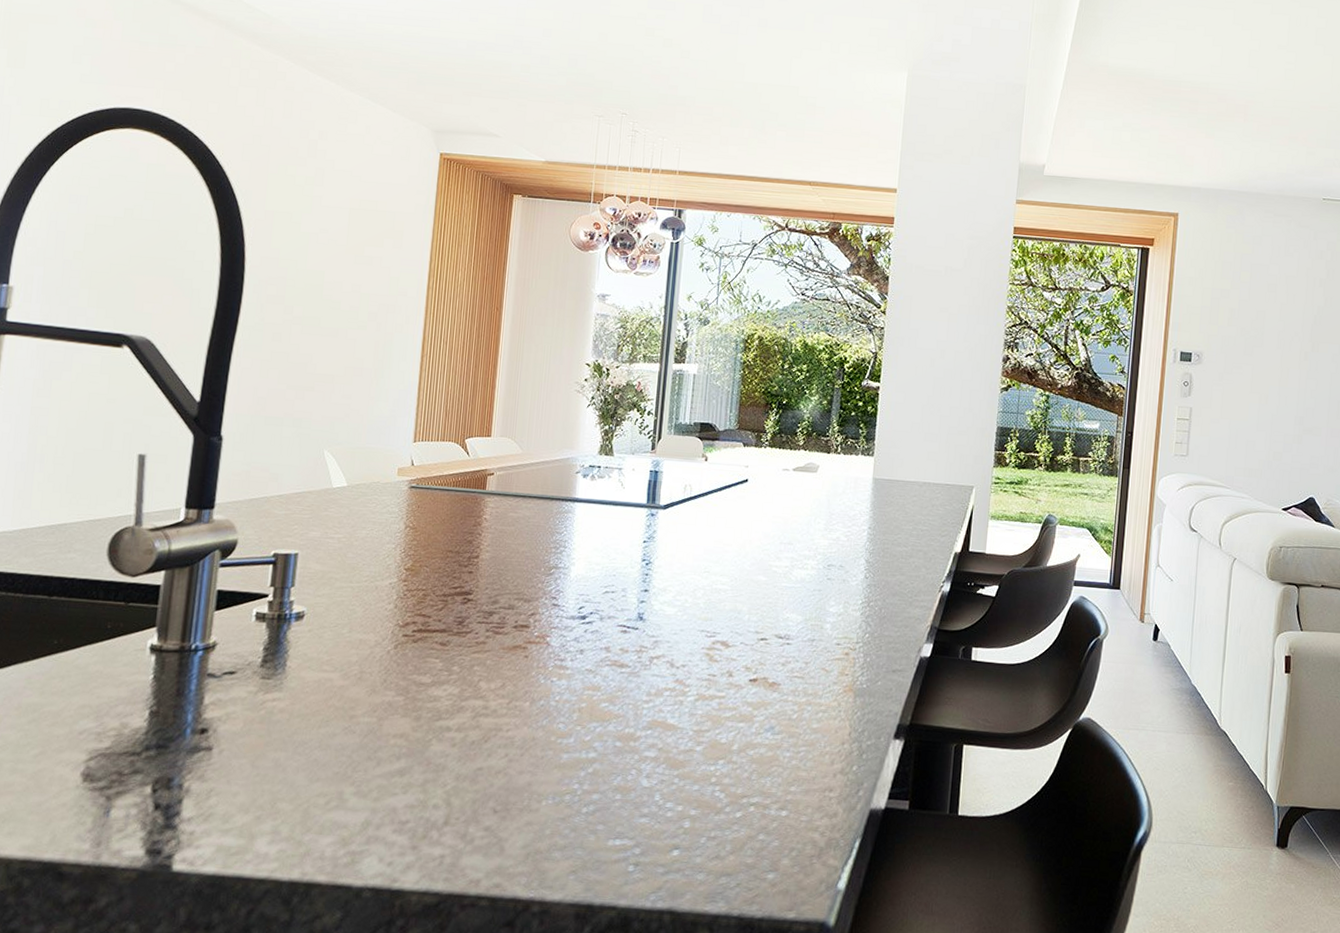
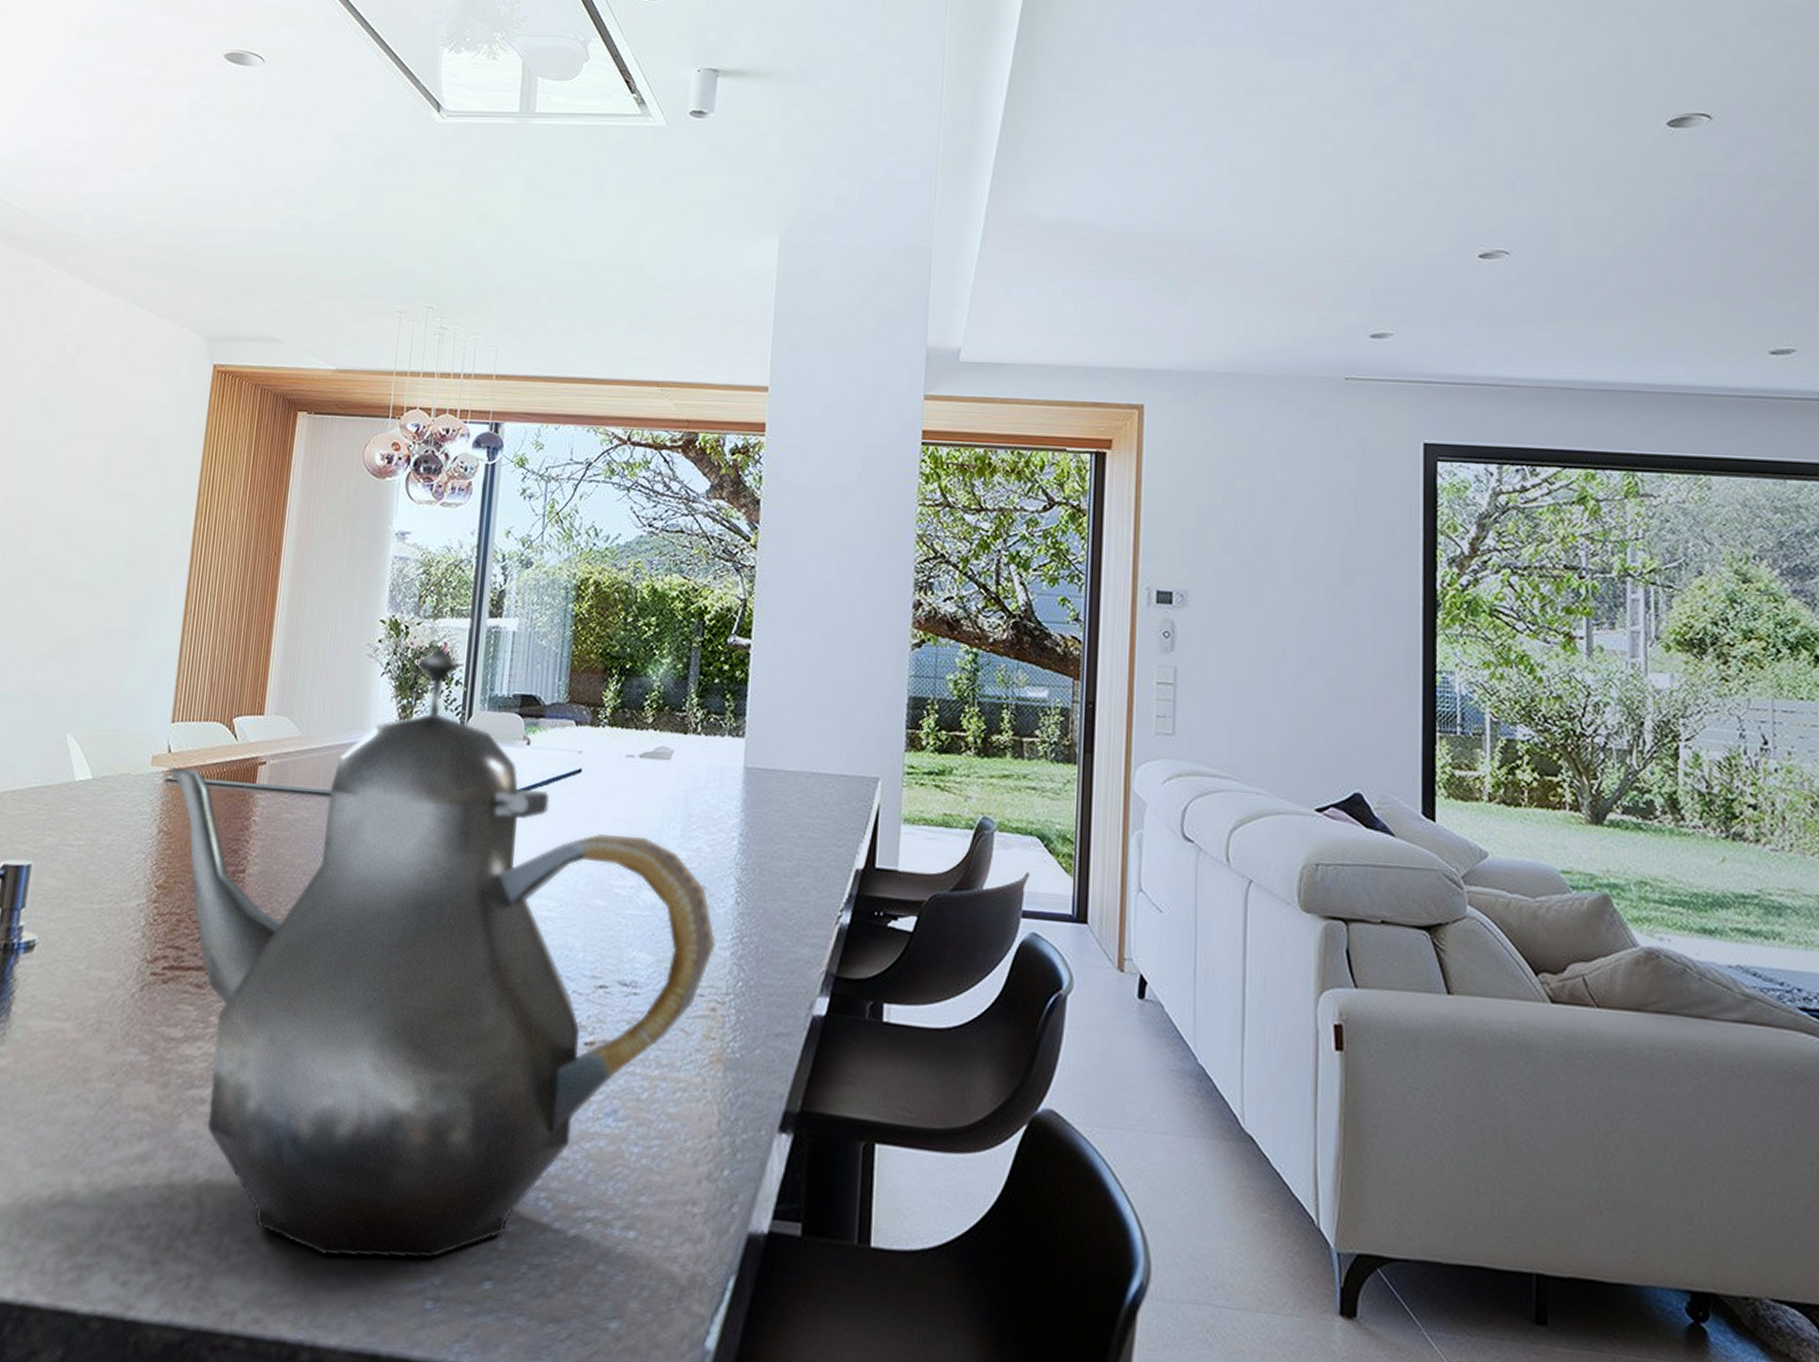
teapot: none [412,384,849,838] -> present [168,645,715,1259]

